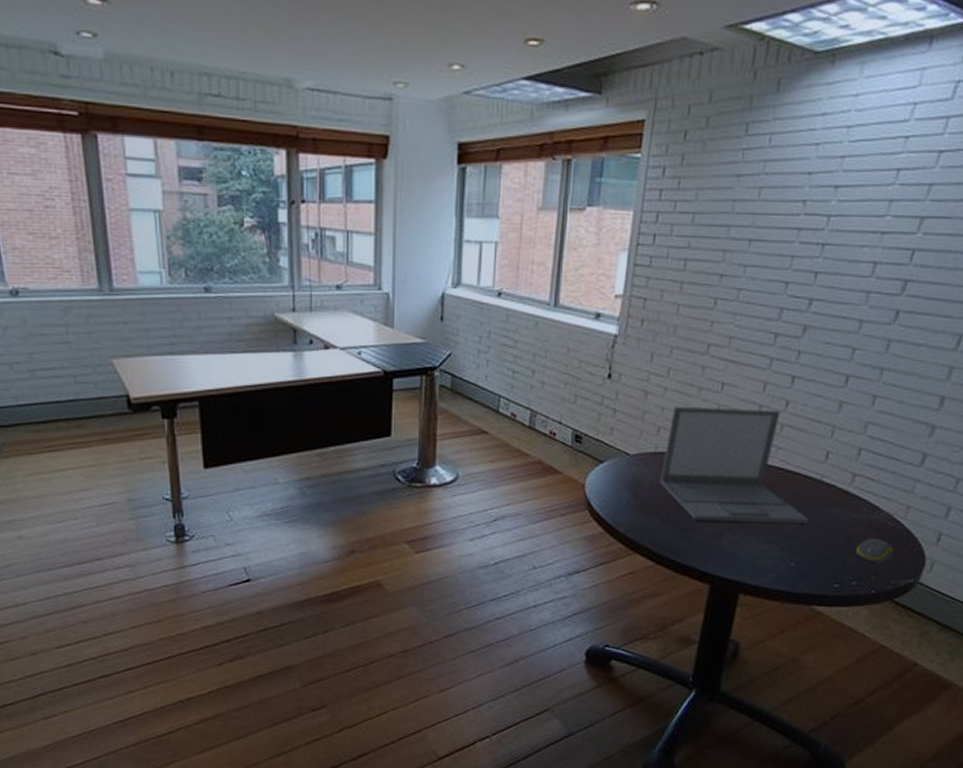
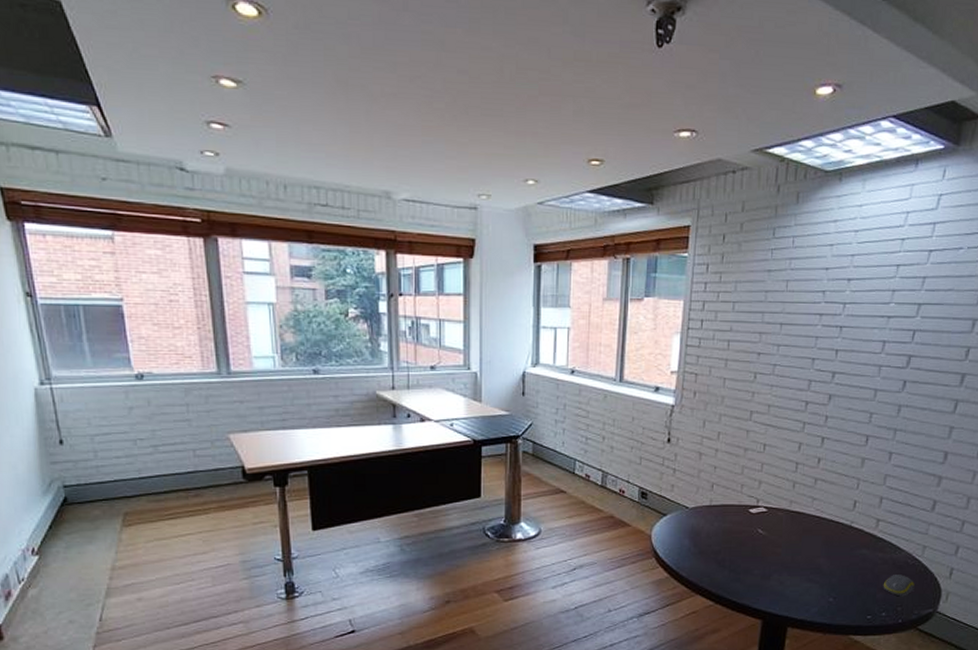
laptop: present [660,406,809,523] -> none [716,465,842,564]

